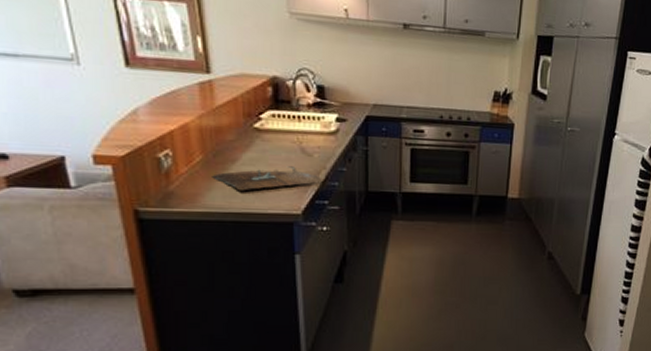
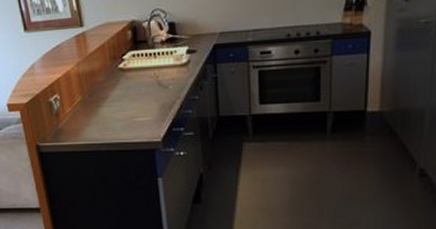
cutting board: present [212,166,324,191] -> none [89,99,179,125]

